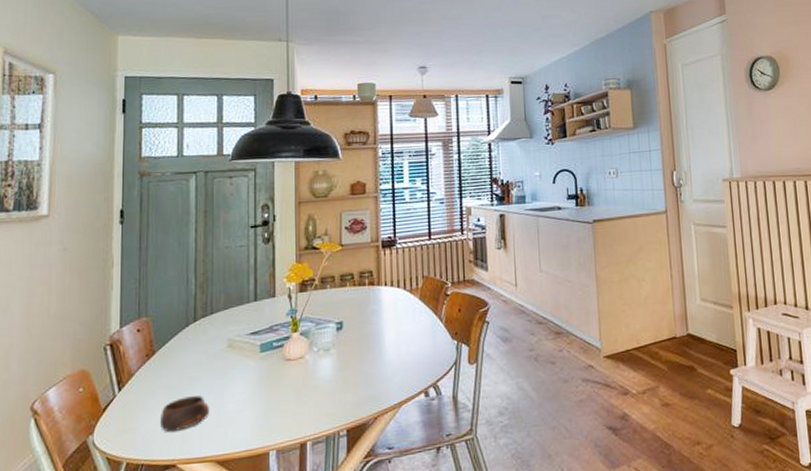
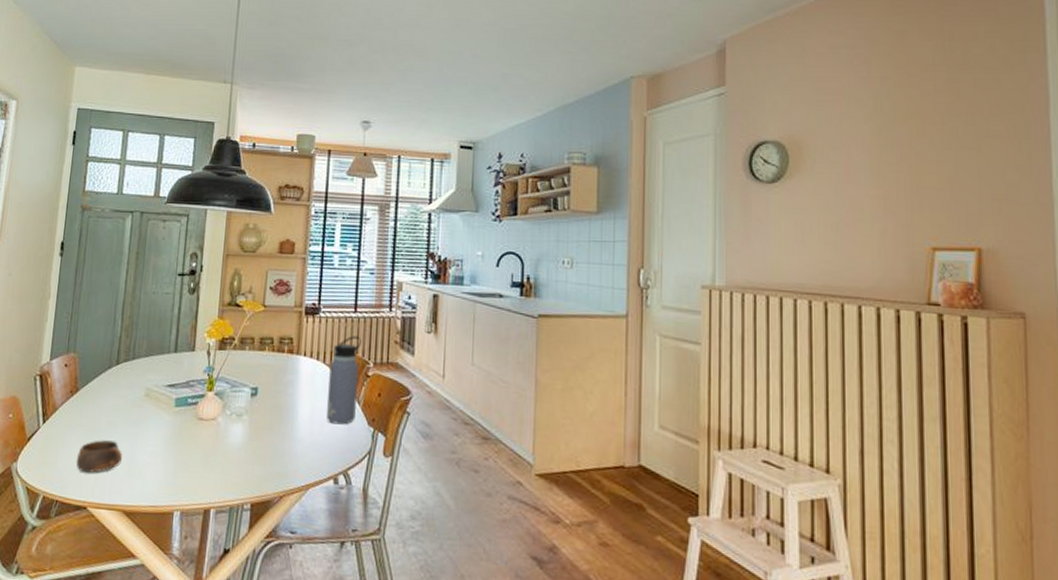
water bottle: none [411,261,439,343] -> present [327,336,361,425]

